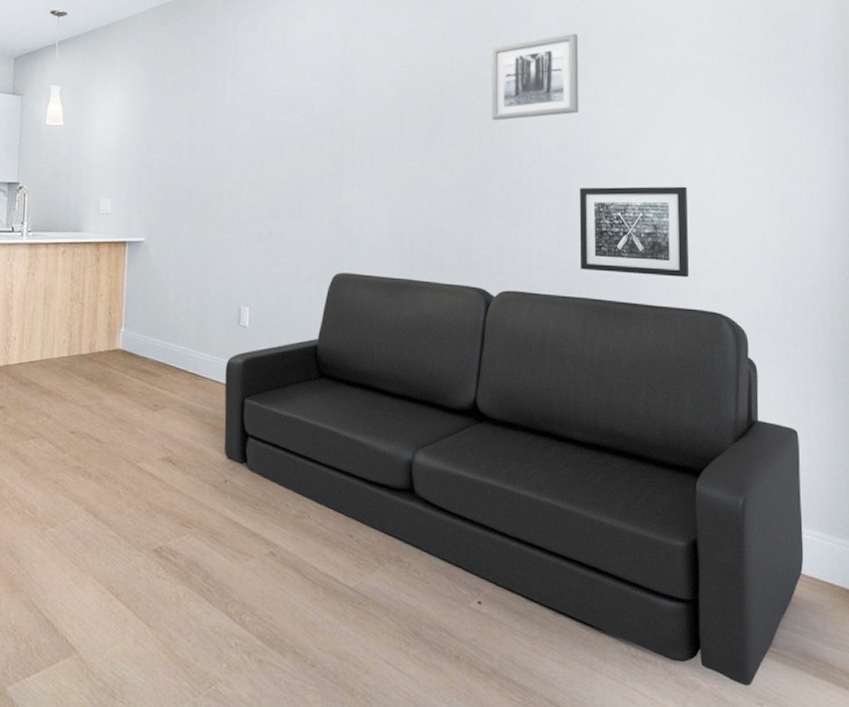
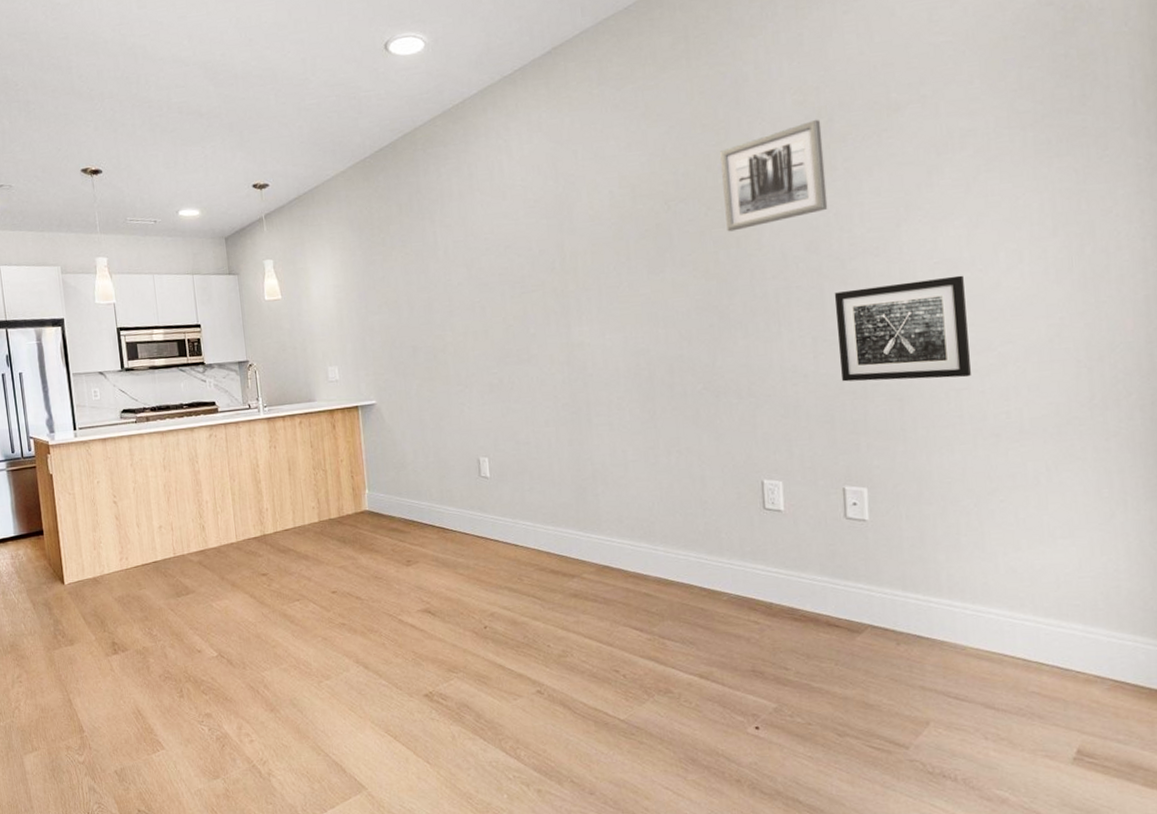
sofa: present [223,273,804,686] -> none [471,409,1126,798]

